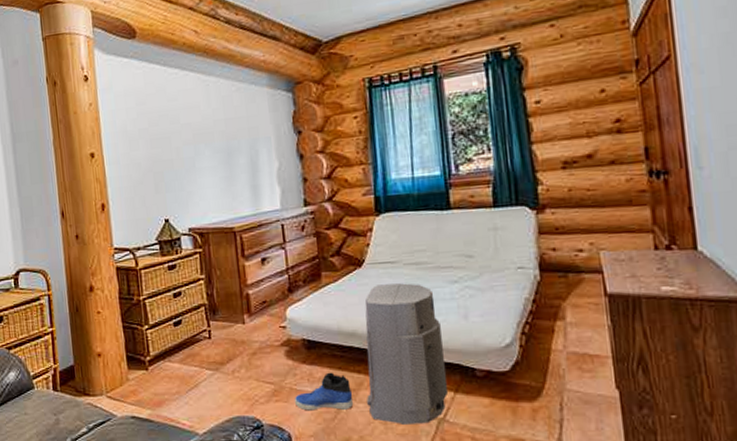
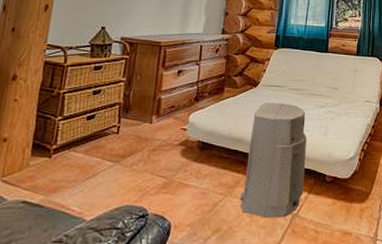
sneaker: present [294,372,354,411] -> none [180,170,230,203]

